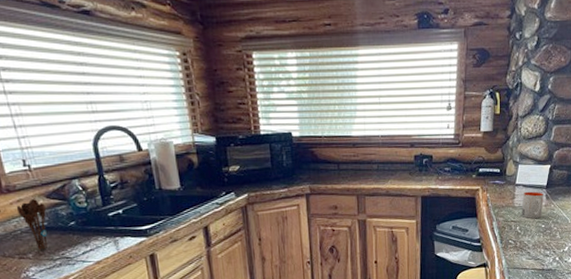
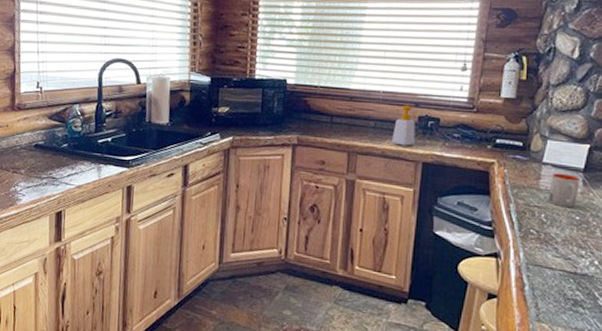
utensil holder: present [16,199,48,251] -> none [21,118,46,168]
soap bottle: none [394,146,413,184] -> present [392,105,416,146]

